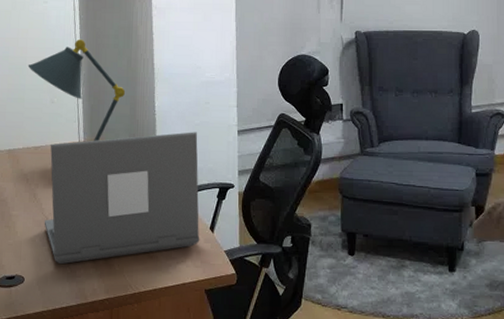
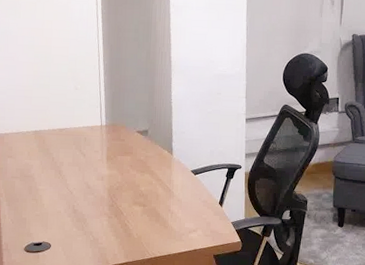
desk lamp: present [28,39,126,141] -> none [52,31,145,125]
laptop: present [44,132,200,265] -> none [68,119,210,233]

